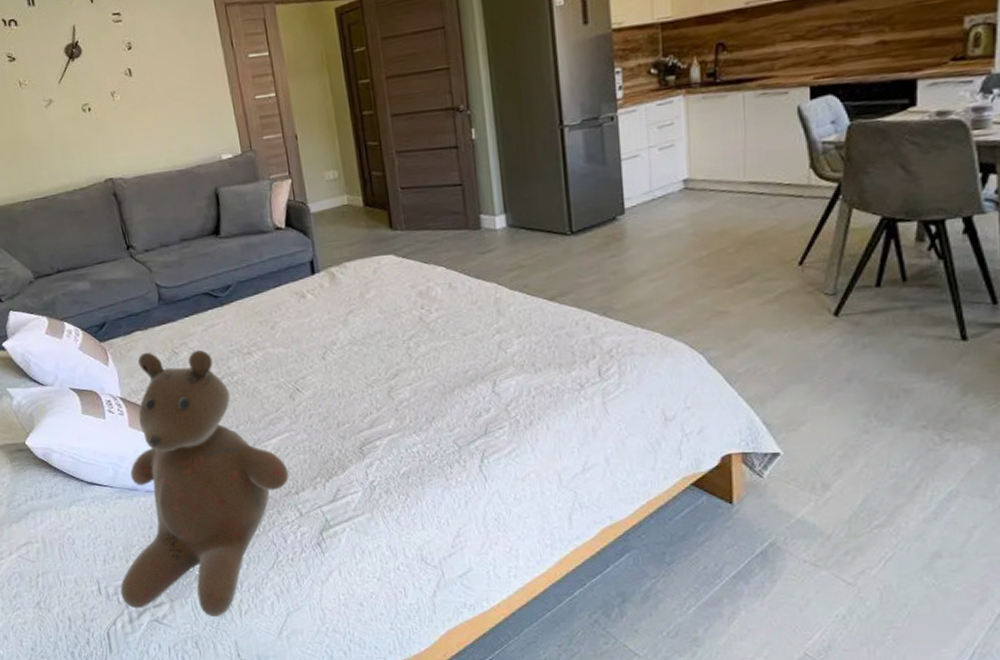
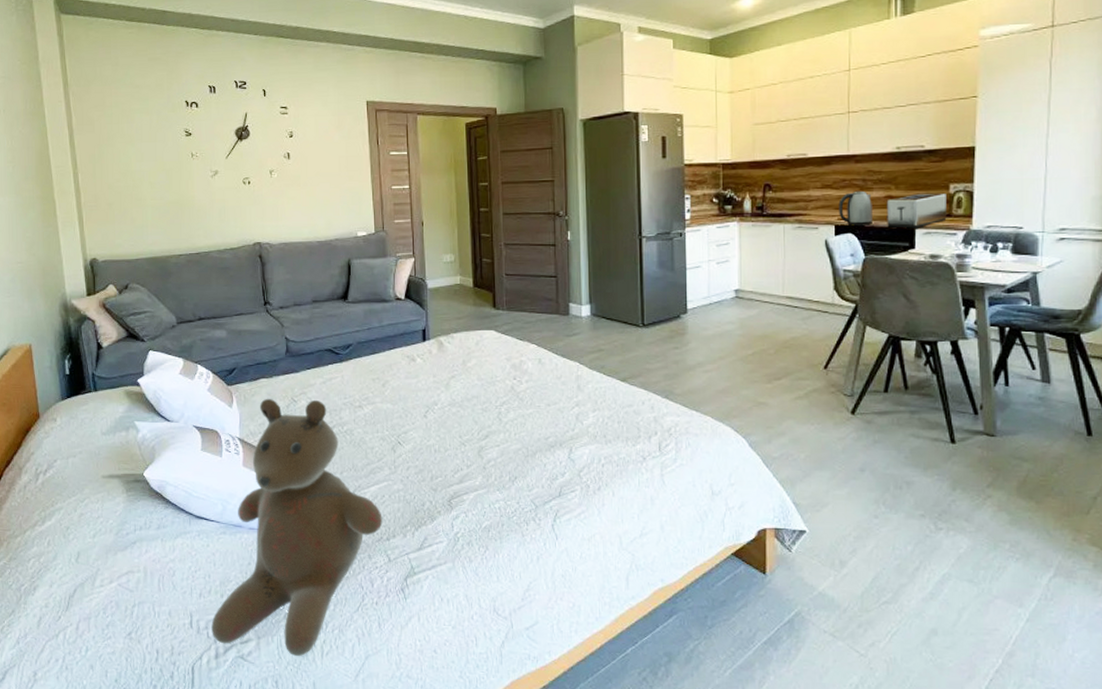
kettle: none [814,38,860,85] -> present [838,190,873,226]
toaster: none [878,29,960,82] -> present [886,192,947,229]

